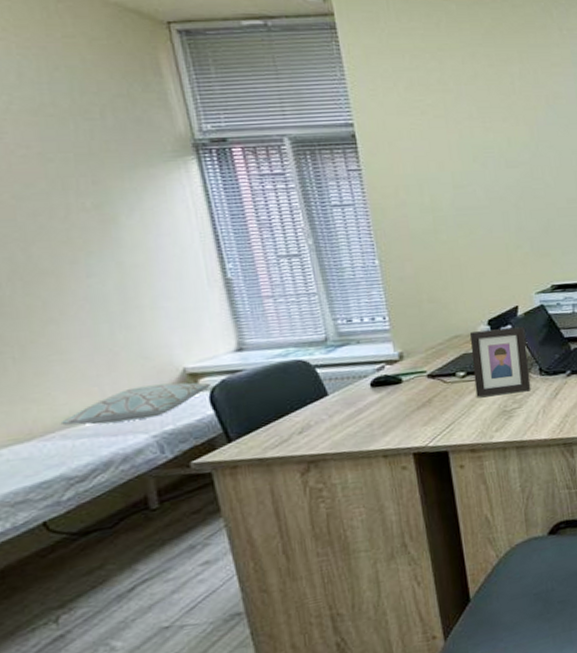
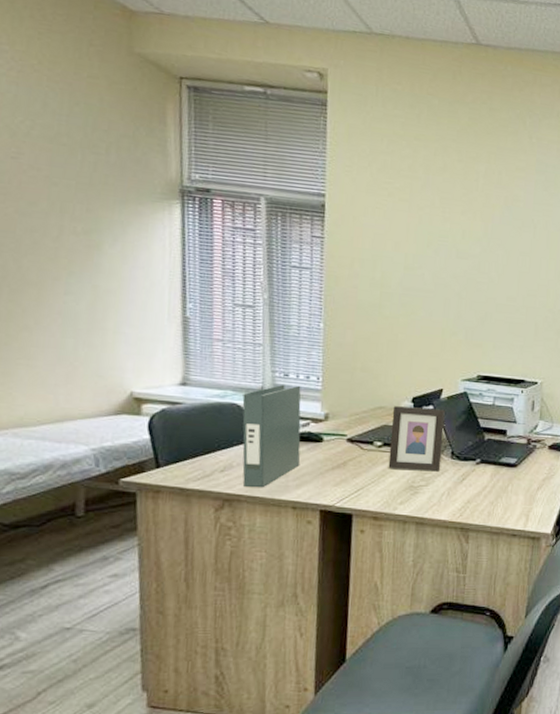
pillow: present [60,382,211,426] -> none [14,401,152,432]
binder: none [306,329,383,446] -> present [242,384,301,488]

